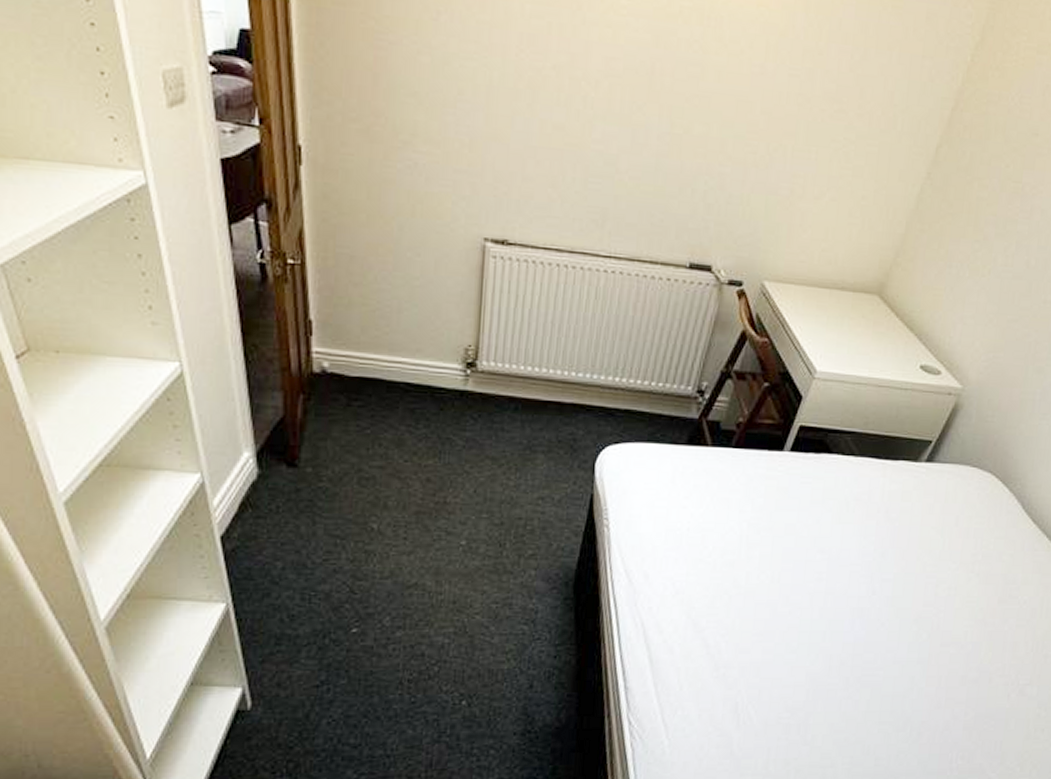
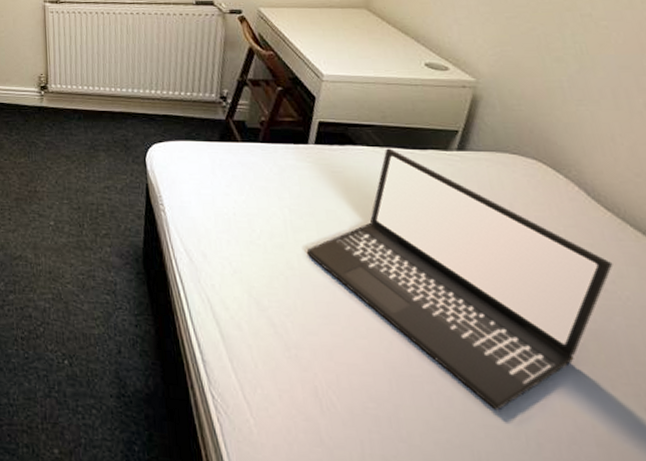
laptop: none [756,458,1023,709] -> present [306,148,613,411]

